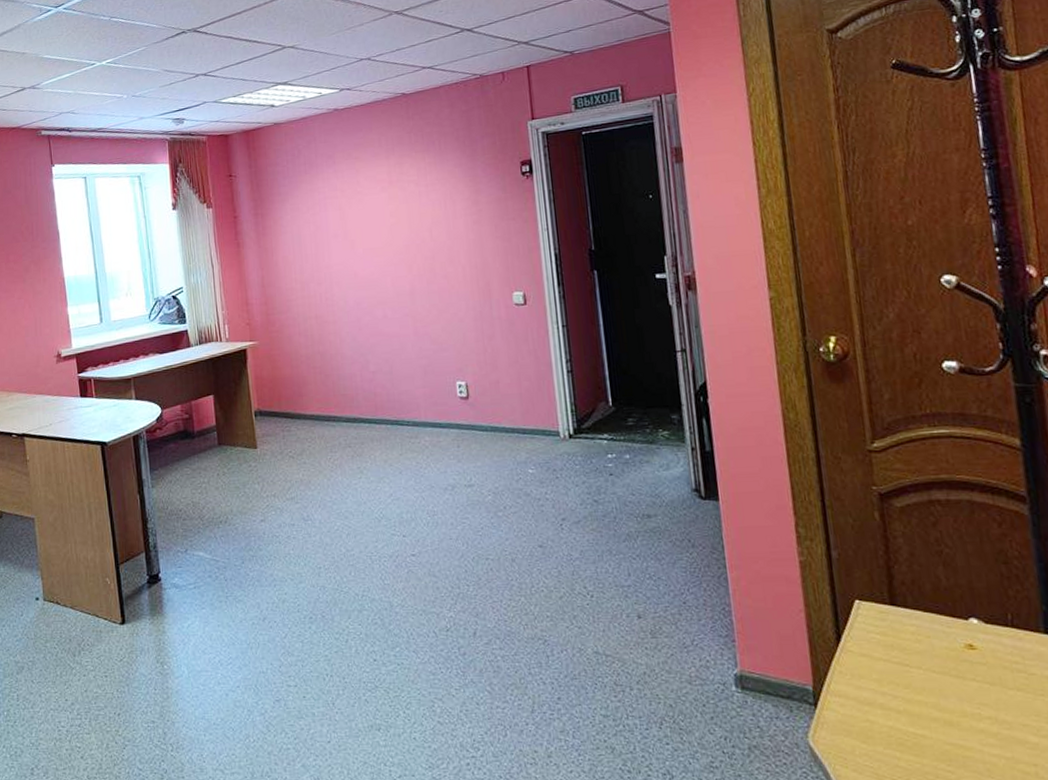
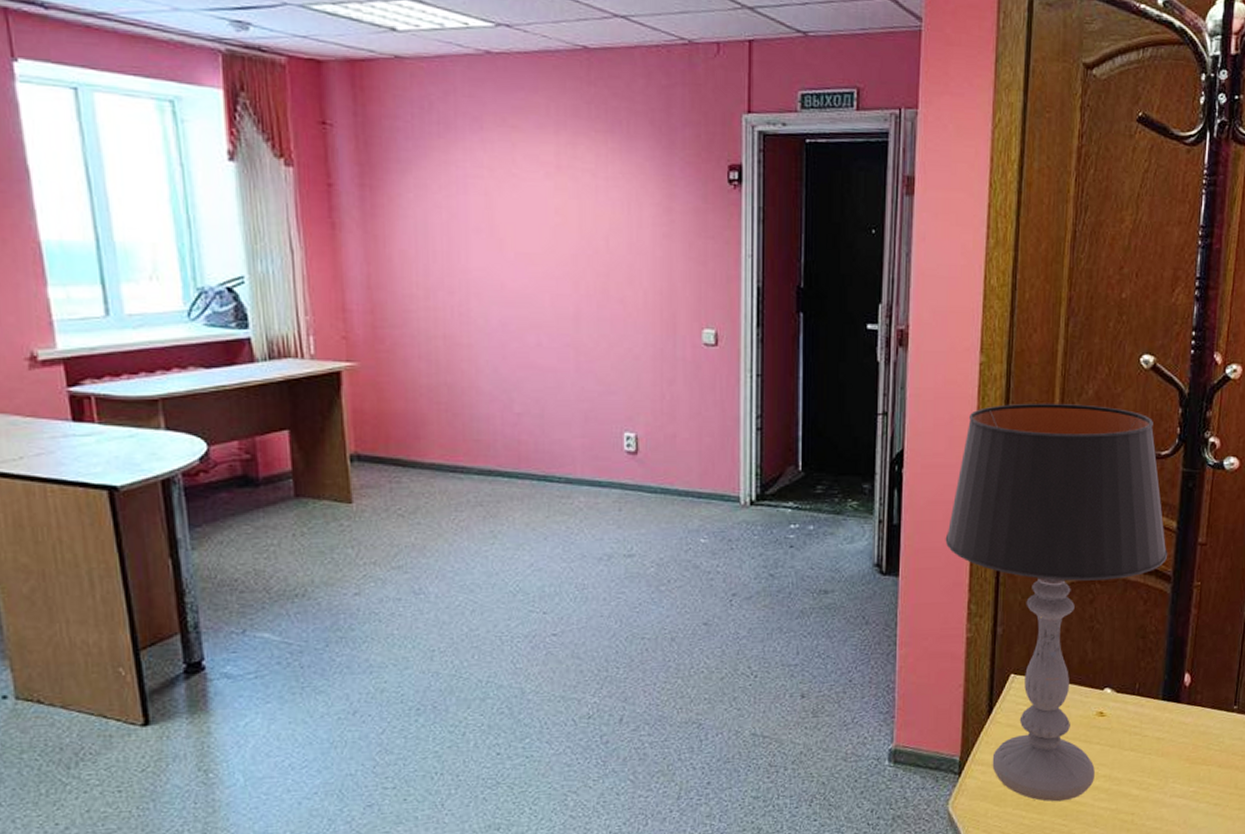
table lamp: none [760,327,1017,744] -> present [945,403,1168,802]

